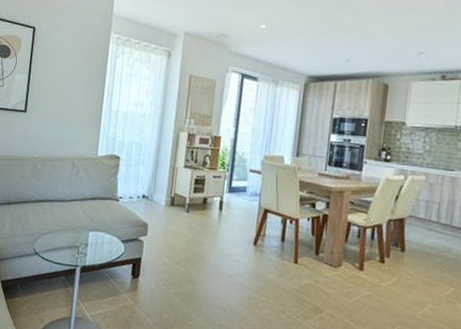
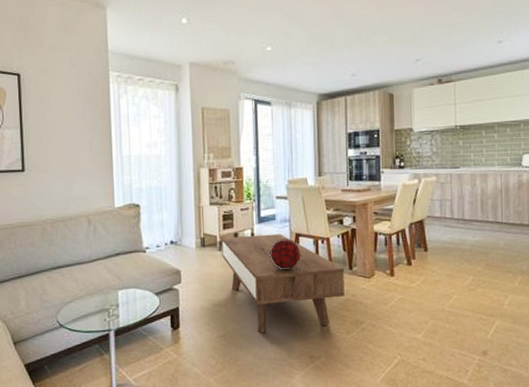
coffee table: none [189,200,310,307] -> present [221,233,345,334]
decorative orb: none [235,211,268,244] -> present [269,238,301,270]

